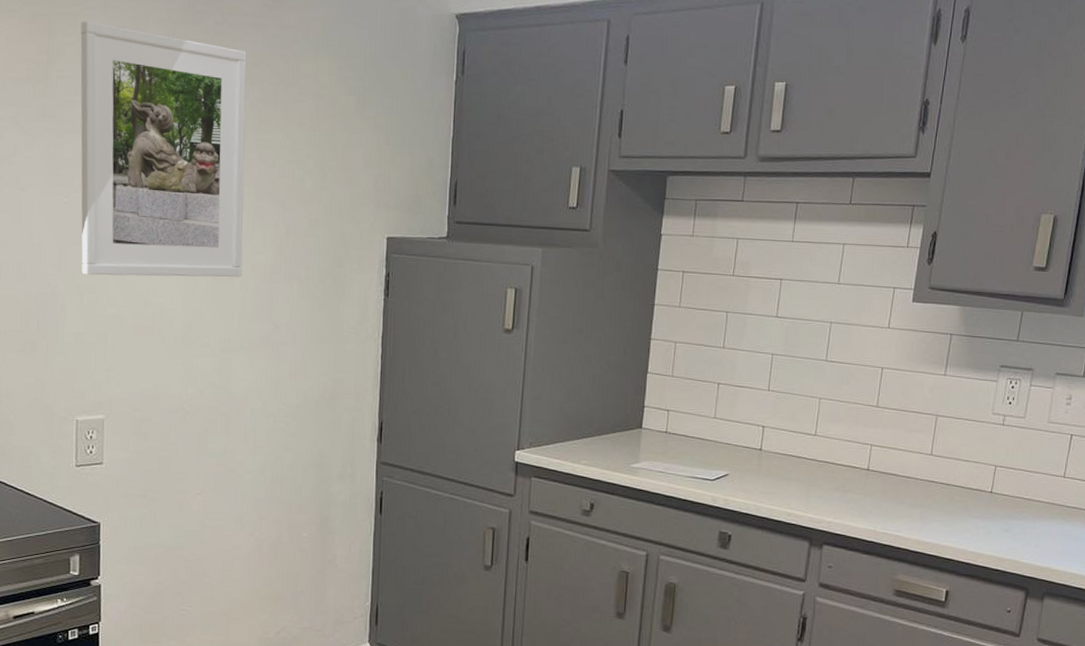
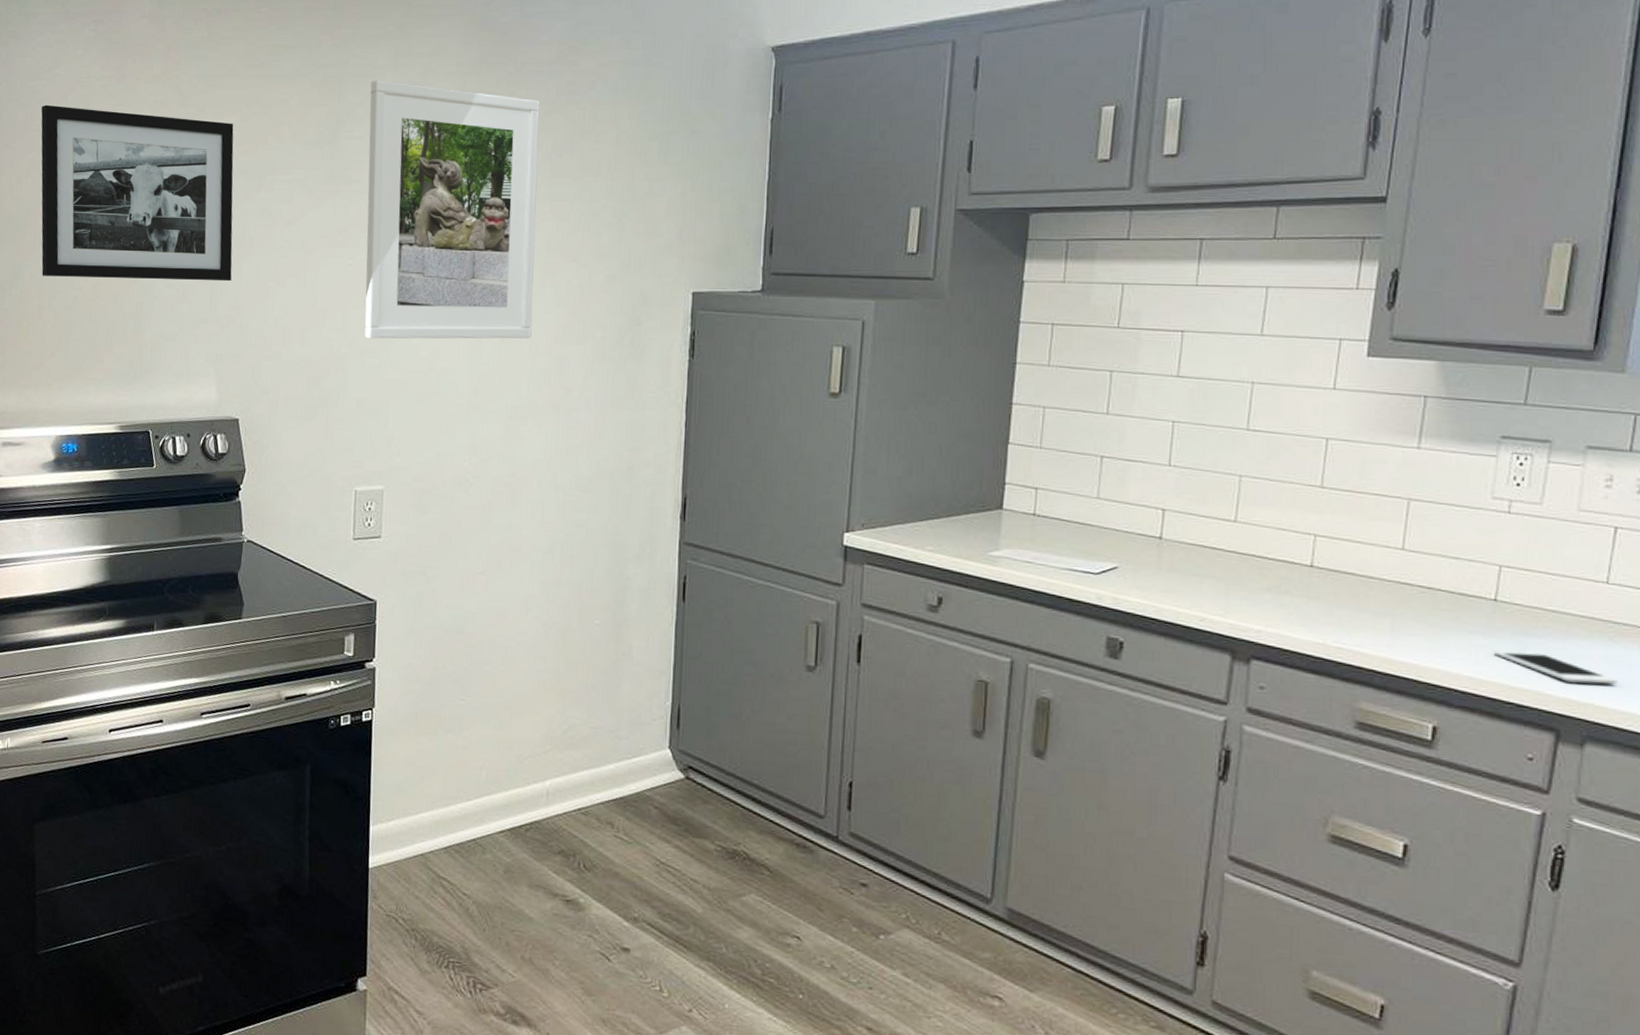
cell phone: none [989,530,1067,553] -> present [1494,650,1618,685]

